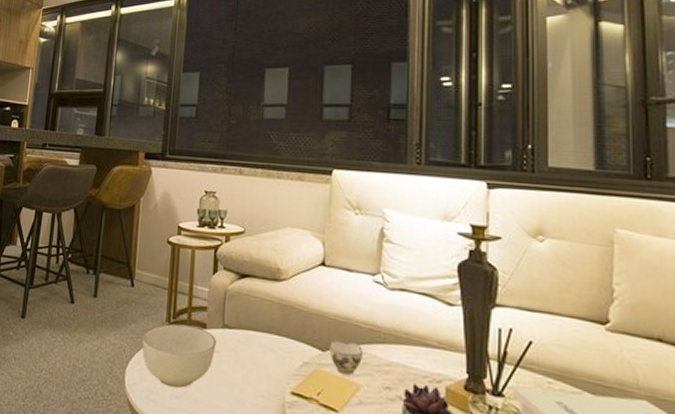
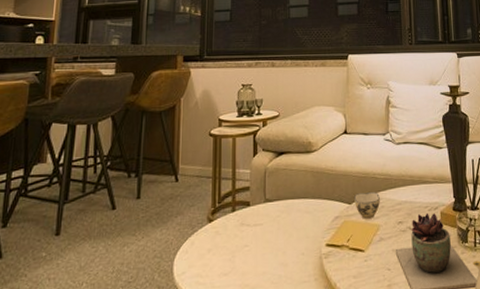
bowl: present [142,323,216,388] -> none [189,206,259,267]

